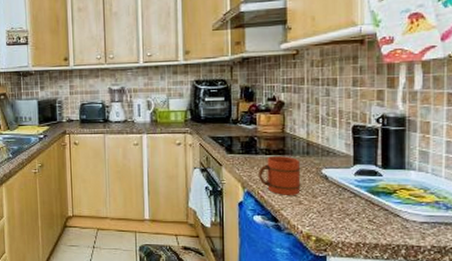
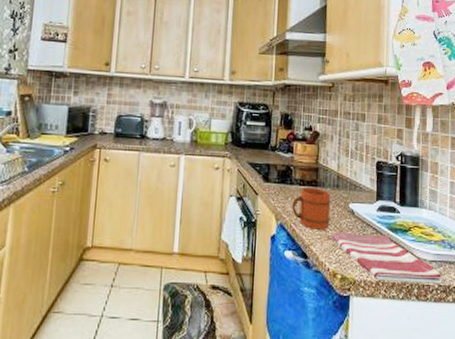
dish towel: none [302,196,437,245] -> present [331,231,443,284]

